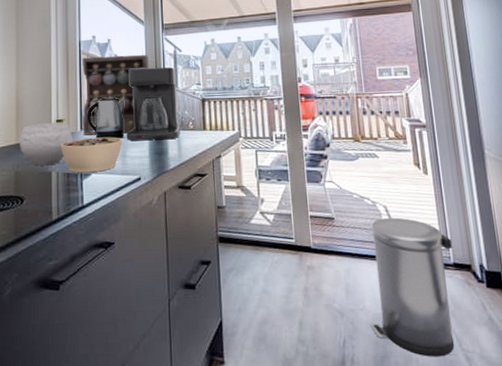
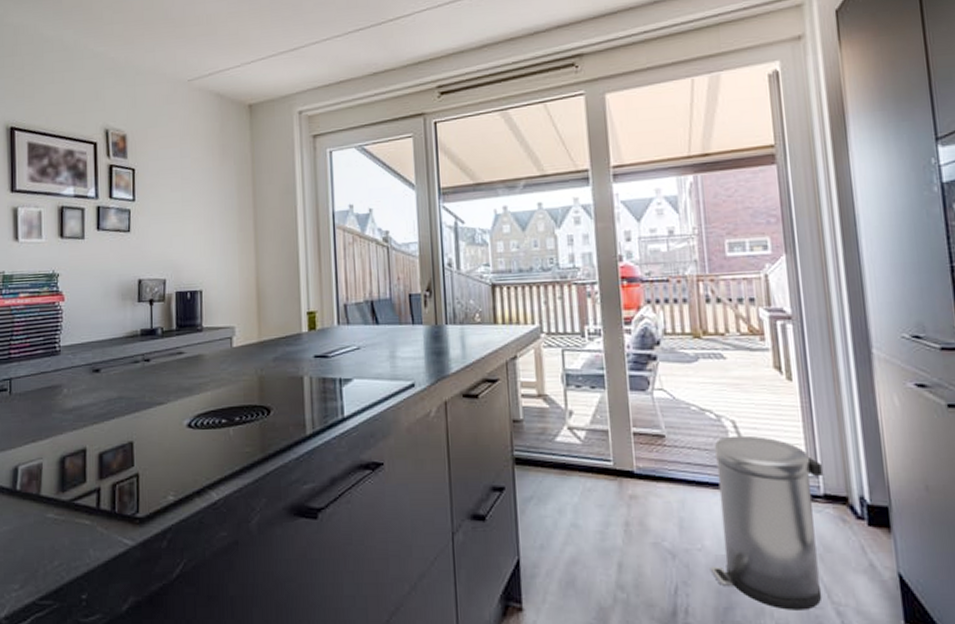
bowl: present [20,121,73,166] -> none [263,314,329,369]
salad: present [61,137,123,173] -> none [314,333,391,378]
spice rack: present [82,54,149,136] -> none [337,228,422,331]
kettle: present [86,97,125,139] -> none [344,282,394,335]
coffee maker: present [126,67,180,141] -> none [395,244,464,337]

